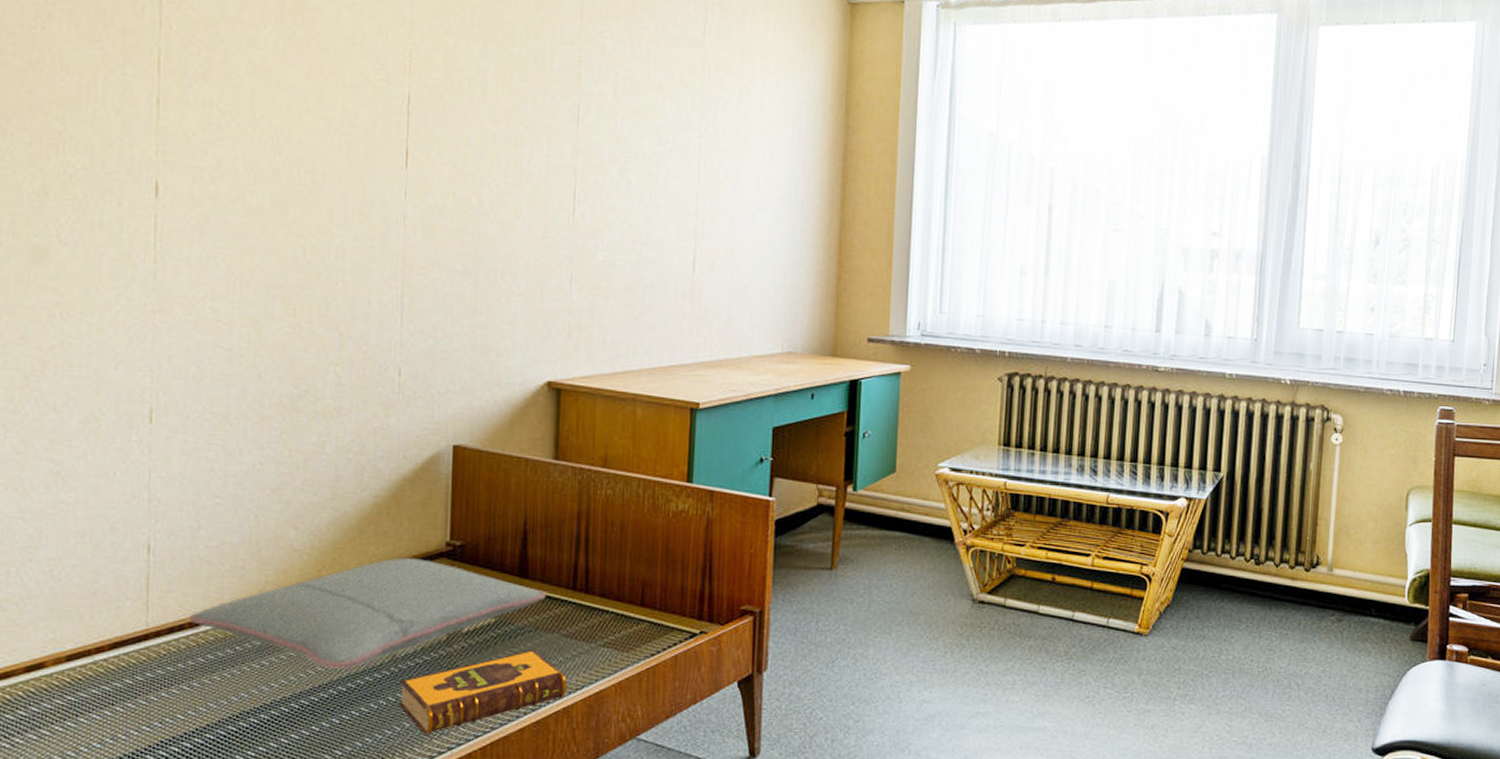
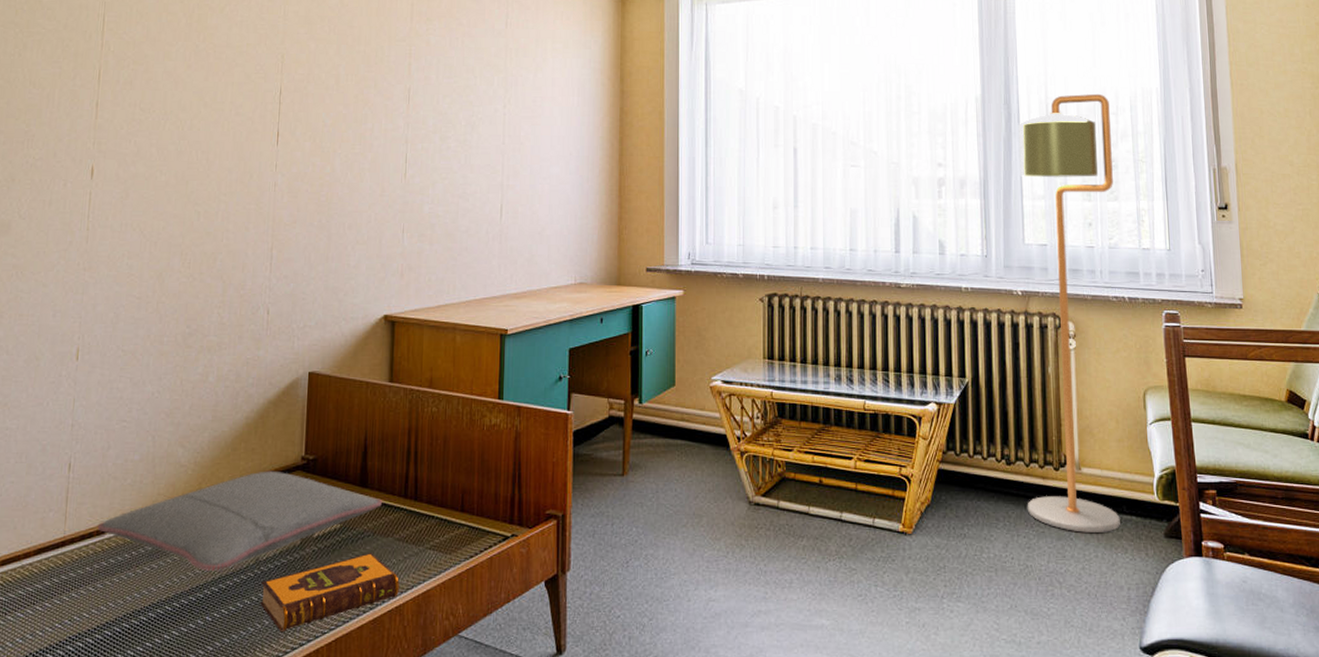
floor lamp: none [1272,161,1409,635] -> present [1017,93,1120,533]

